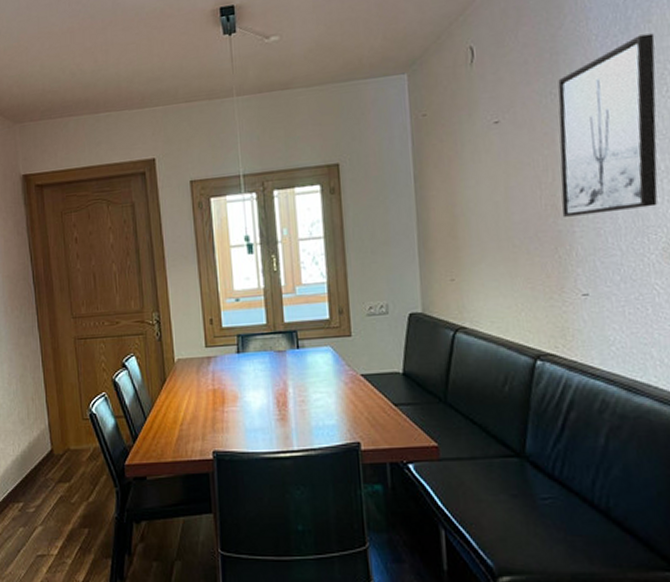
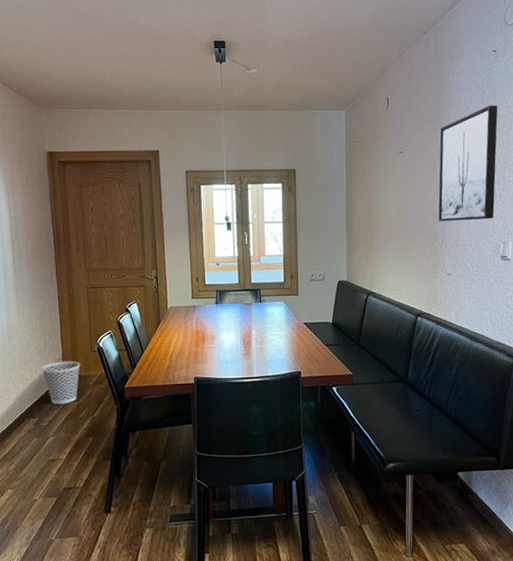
wastebasket: none [24,431,71,486] -> present [41,361,81,405]

